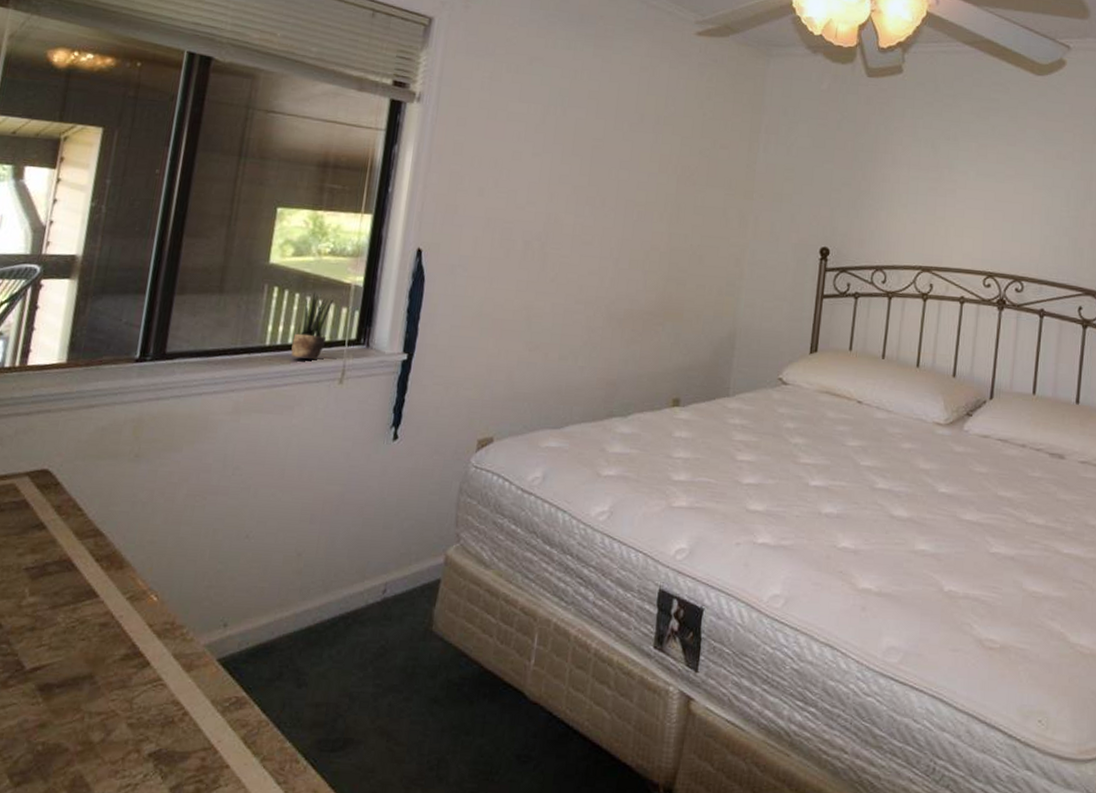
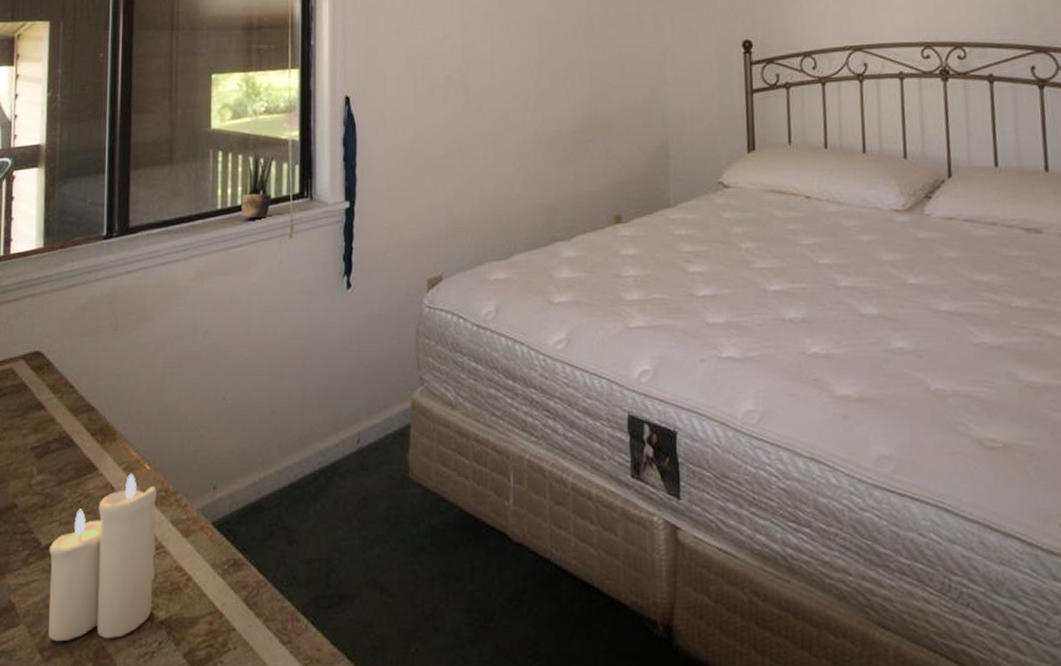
candle: none [20,602,162,769] -> present [47,473,157,642]

